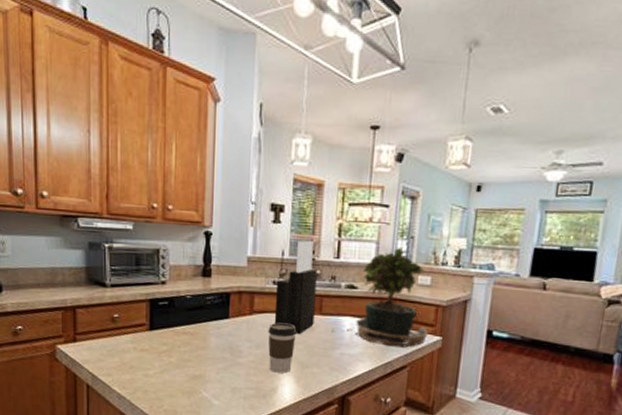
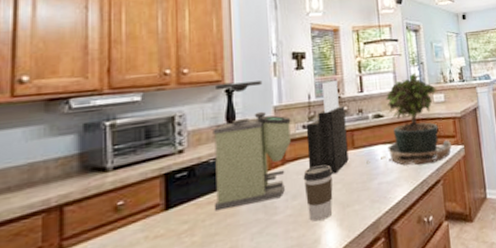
coffee grinder: none [189,226,263,344] -> present [213,80,291,211]

